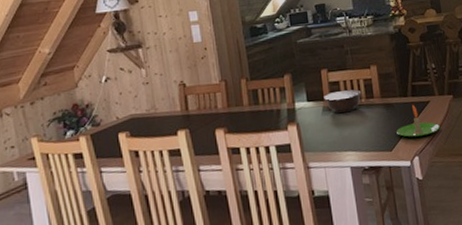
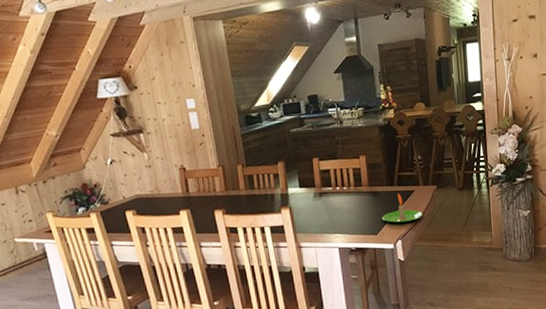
bowl: present [324,89,362,114] -> none [315,177,351,200]

